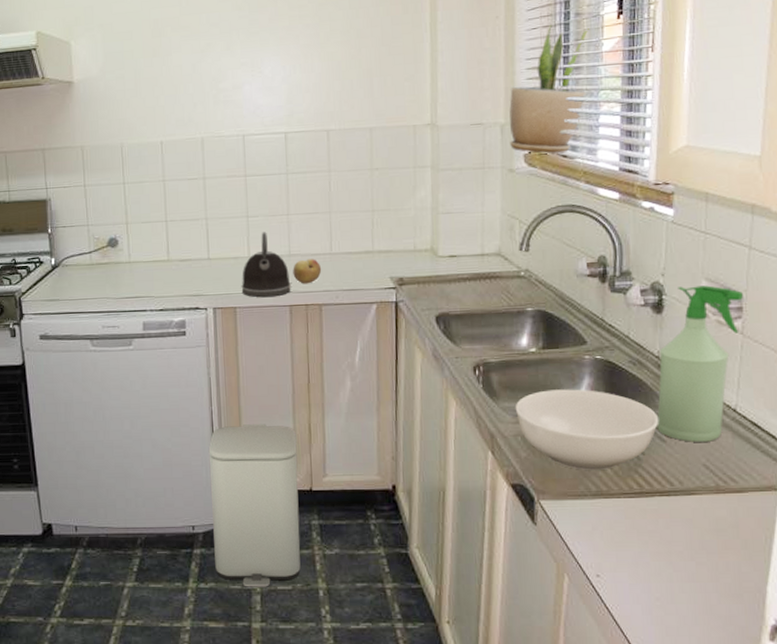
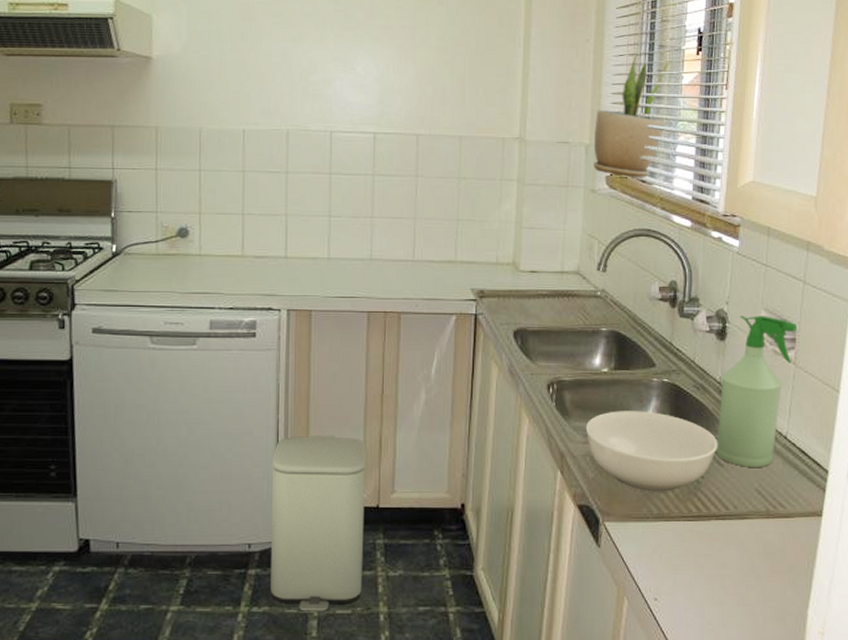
kettle: present [241,232,291,298] -> none [318,233,370,302]
fruit: present [293,259,322,284] -> none [373,265,403,291]

